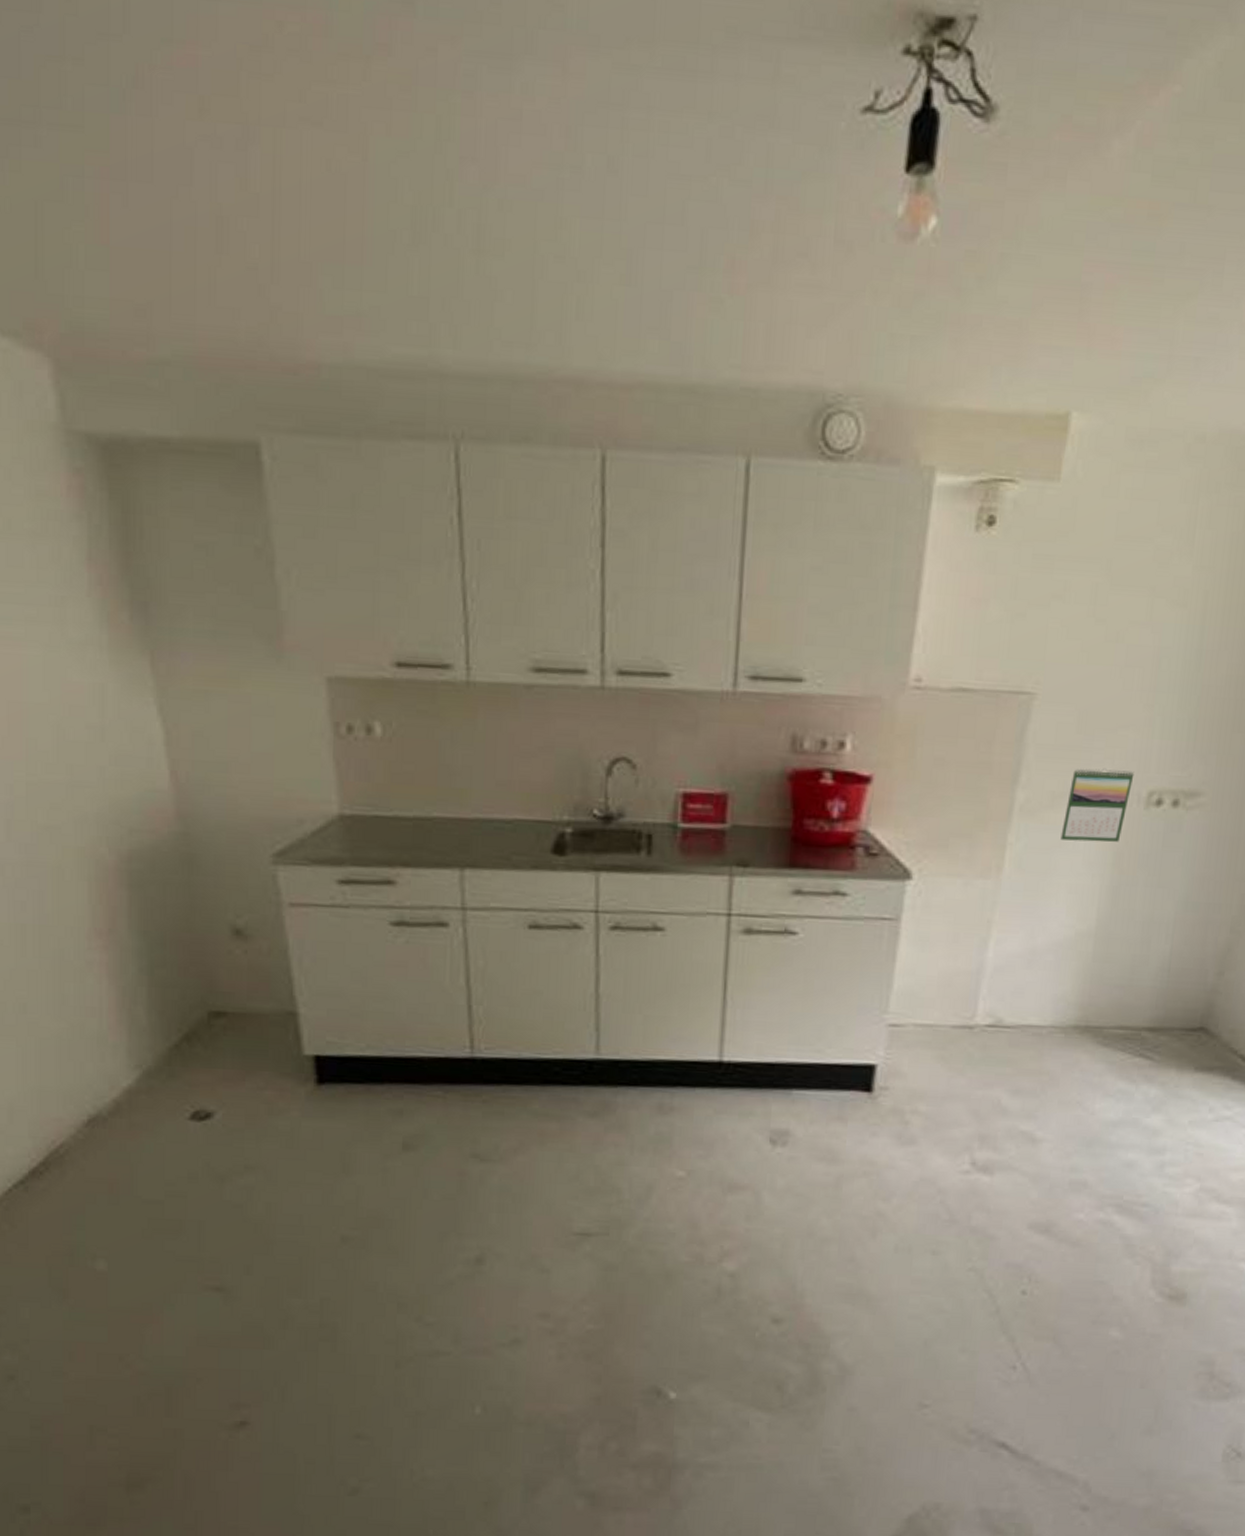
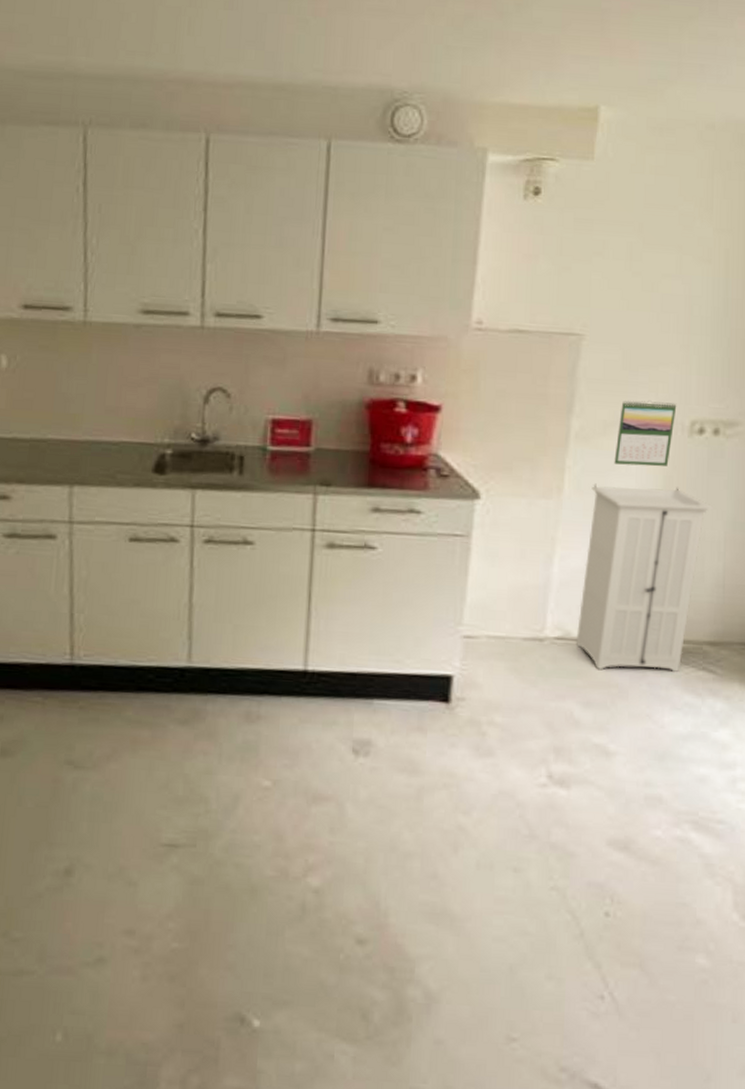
storage cabinet: none [1007,861,1166,1060] -> present [575,483,714,673]

